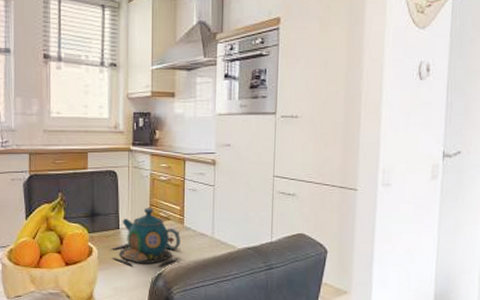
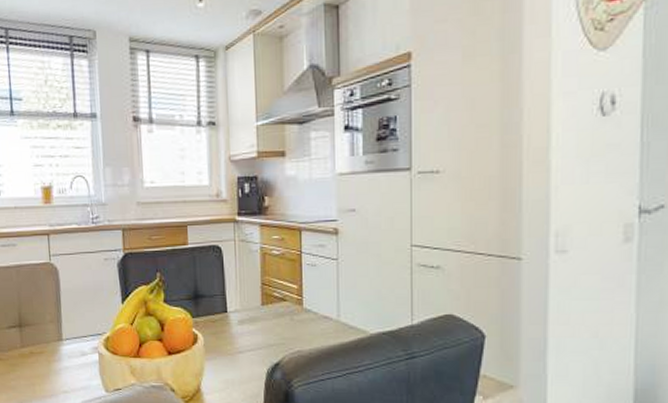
teapot: present [111,208,181,267] -> none [218,287,302,356]

